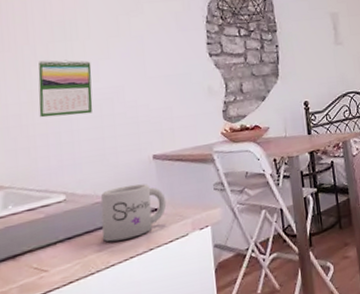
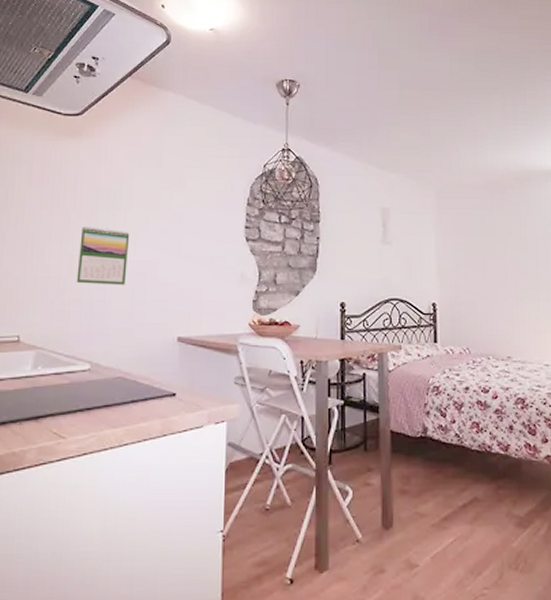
mug: present [100,183,167,242] -> none [119,364,185,420]

